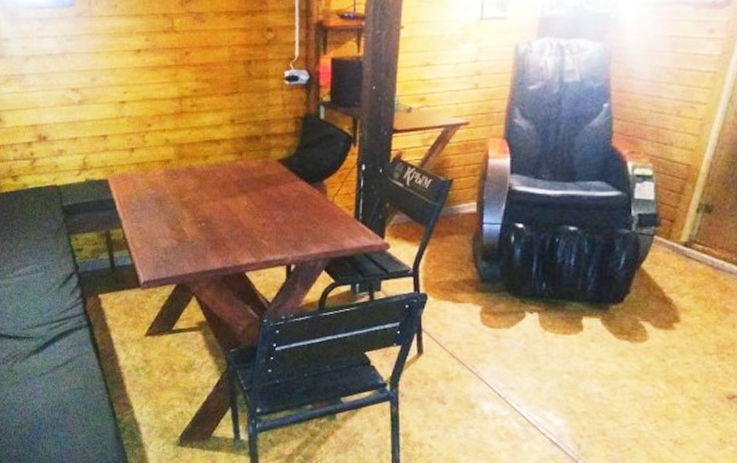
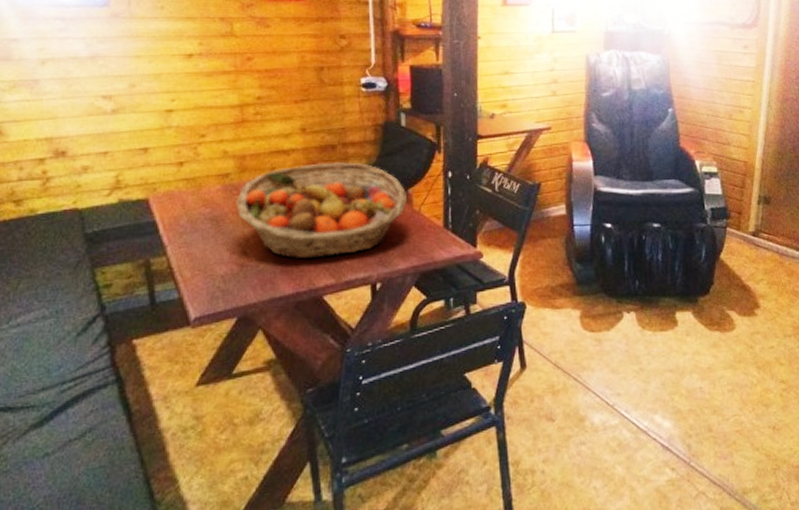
fruit basket: none [176,152,323,239] -> present [236,162,408,259]

